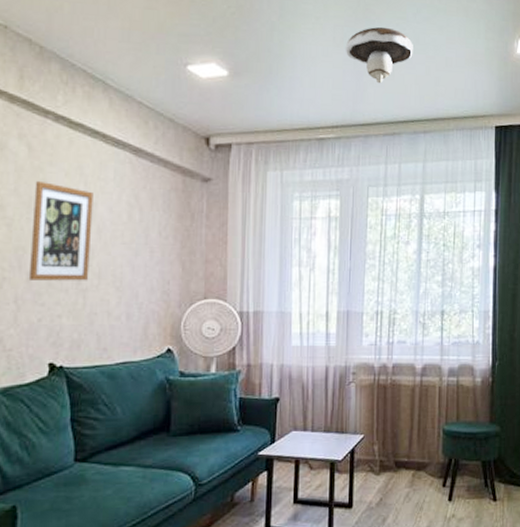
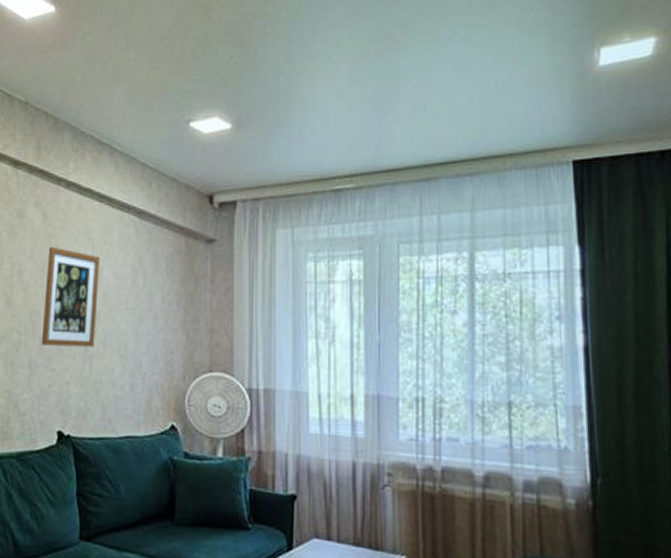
mushroom: present [345,26,413,84] -> none [363,55,450,122]

